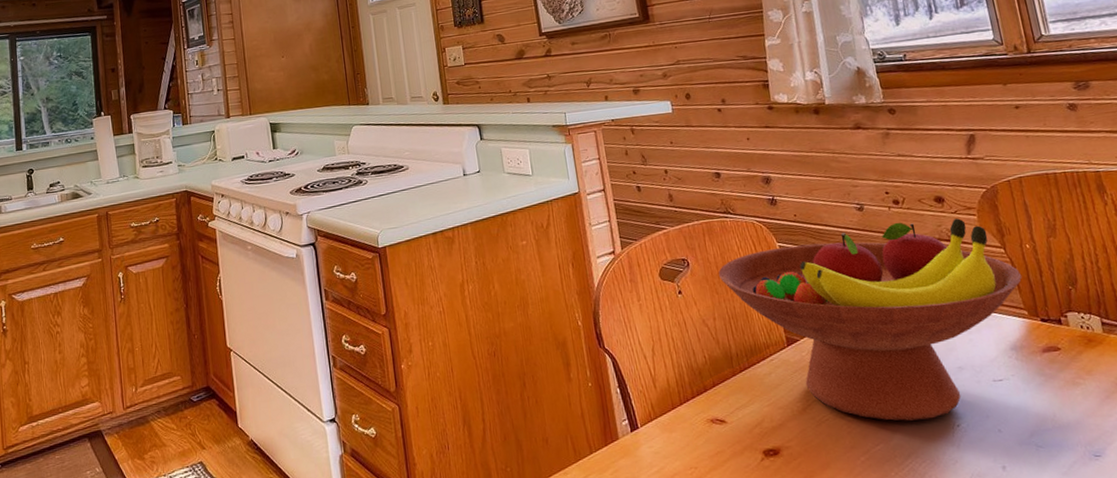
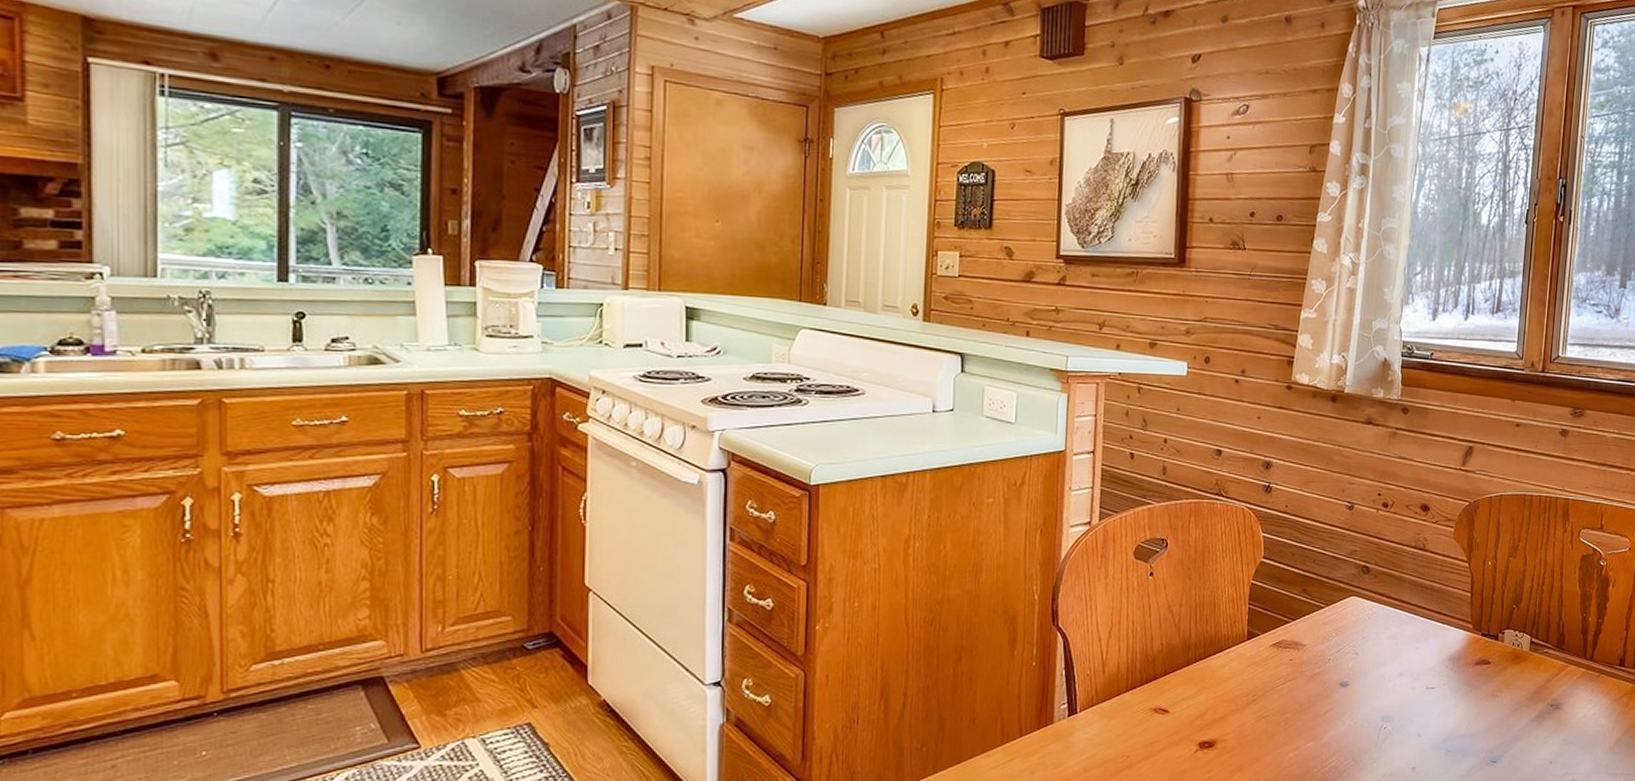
fruit bowl: present [718,218,1022,421] -> none [1195,525,1477,721]

